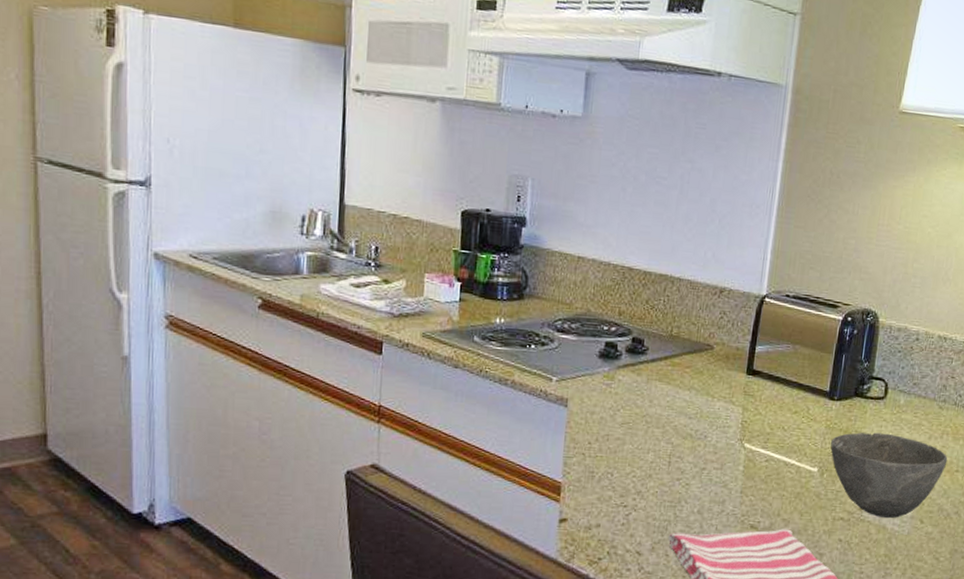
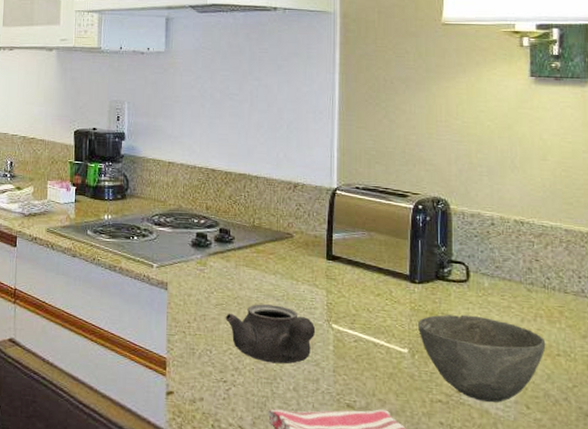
teapot: none [630,422,727,486] -> present [225,304,316,364]

